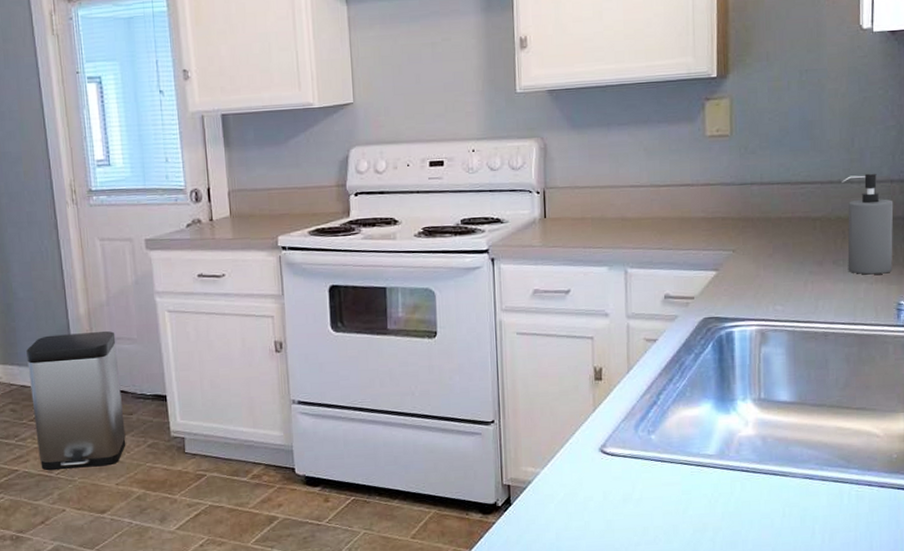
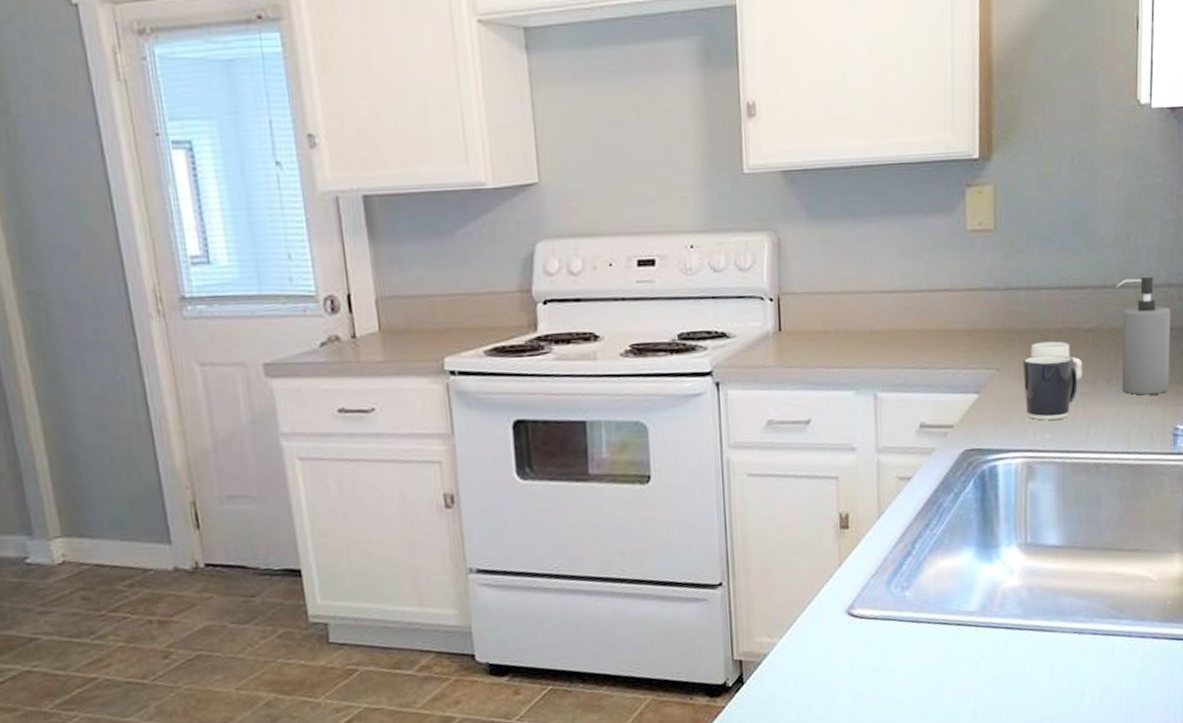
pedal bin: present [26,331,126,470] -> none [101,487,248,676]
mug: none [756,239,807,295] -> present [1022,354,1078,421]
mug: none [763,228,811,261] -> present [1030,341,1083,381]

